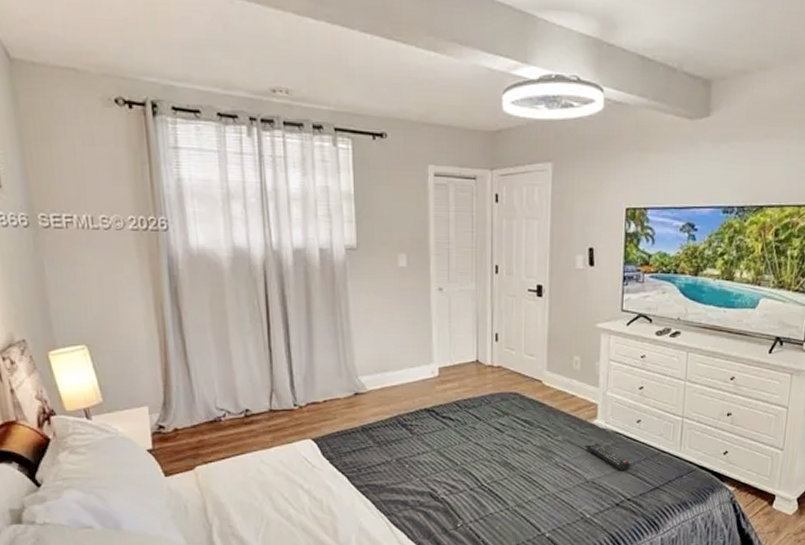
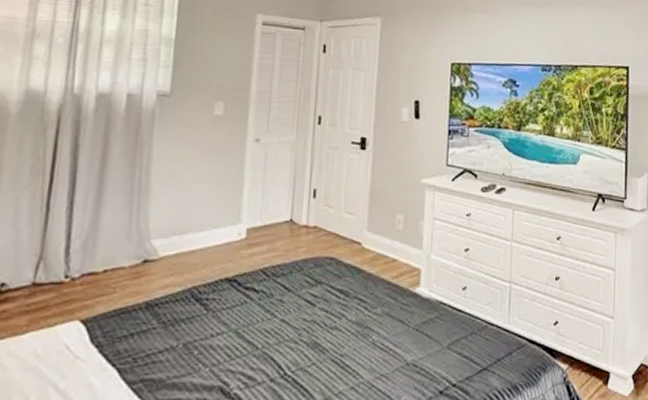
remote control: present [585,443,631,471] -> none [406,315,456,349]

